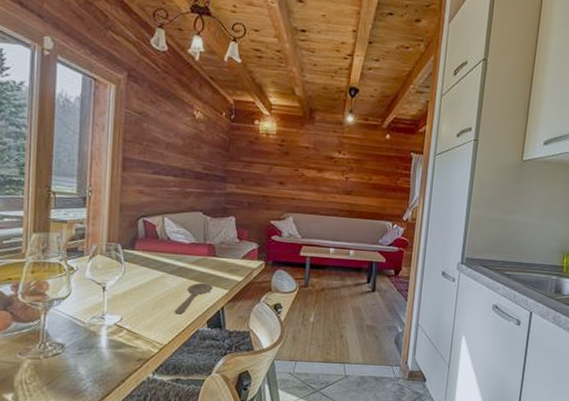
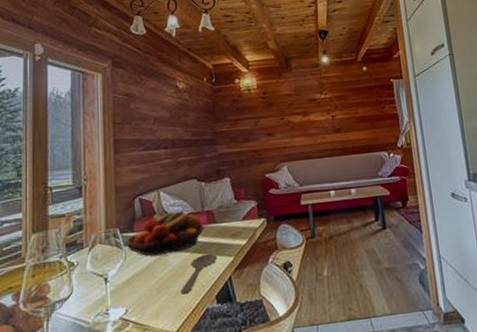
fruit bowl: none [127,237,205,276] -> present [127,210,205,256]

